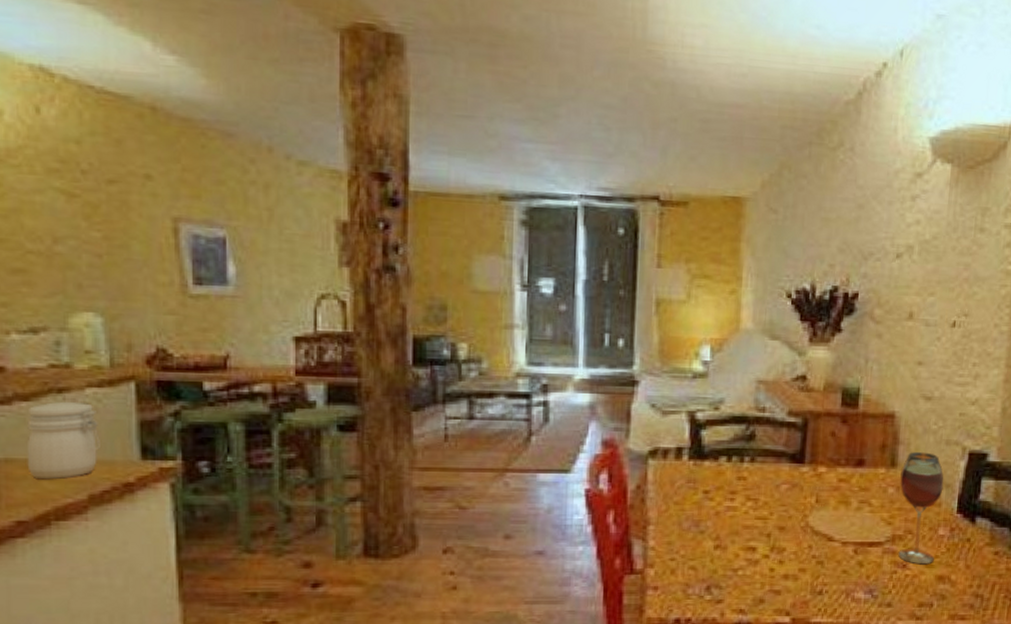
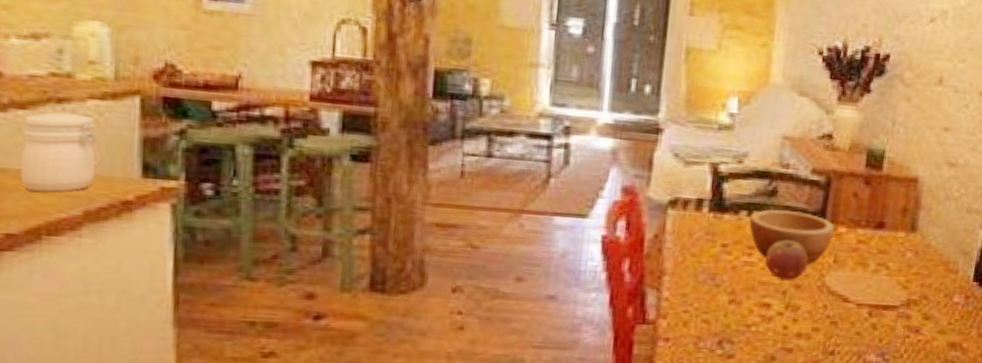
bowl: none [729,453,815,505] -> present [749,208,835,264]
fruit: none [747,483,790,522] -> present [765,240,808,280]
wineglass: present [898,452,944,565] -> none [912,217,963,331]

